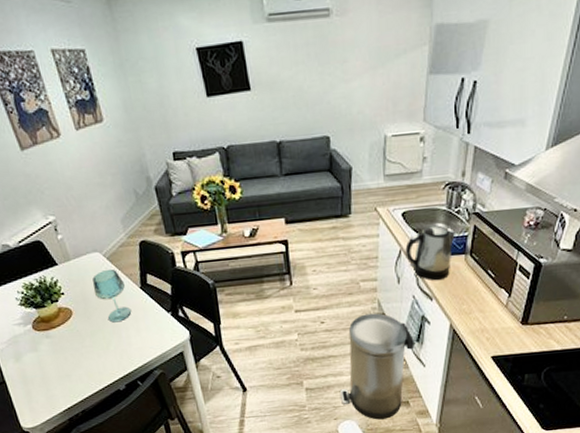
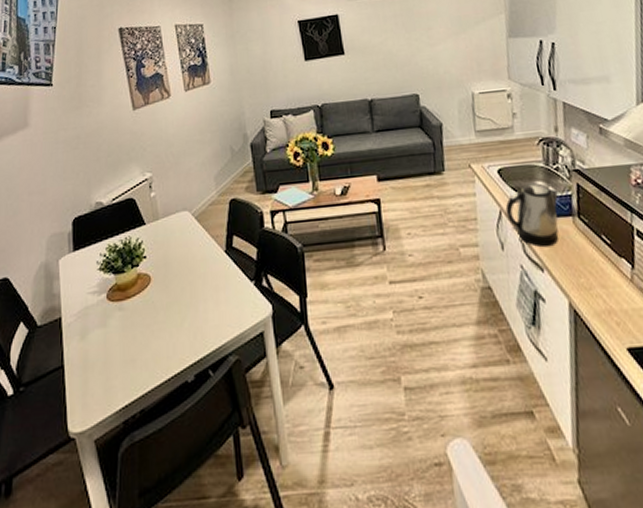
wine glass: present [92,269,132,323] -> none [176,229,213,293]
pedal bin: present [339,313,414,420] -> none [445,286,531,439]

